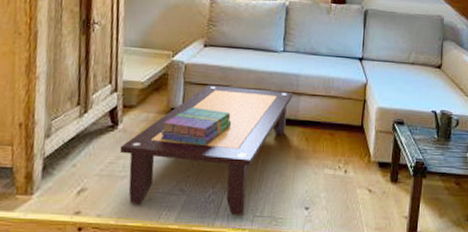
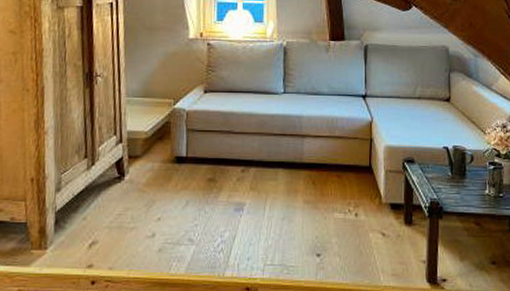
coffee table: present [119,84,293,216] -> none [127,130,297,265]
books: present [160,106,232,146] -> none [166,154,236,193]

